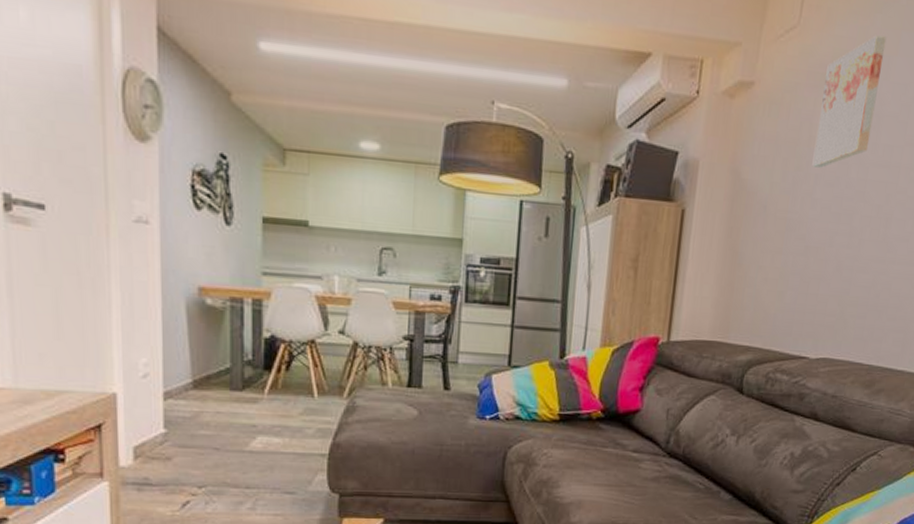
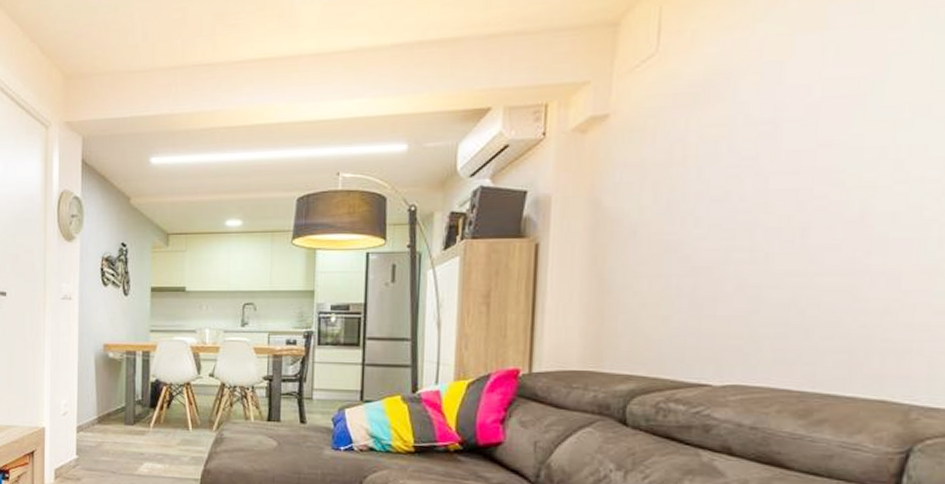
wall art: present [812,35,887,168] -> none [691,43,775,185]

